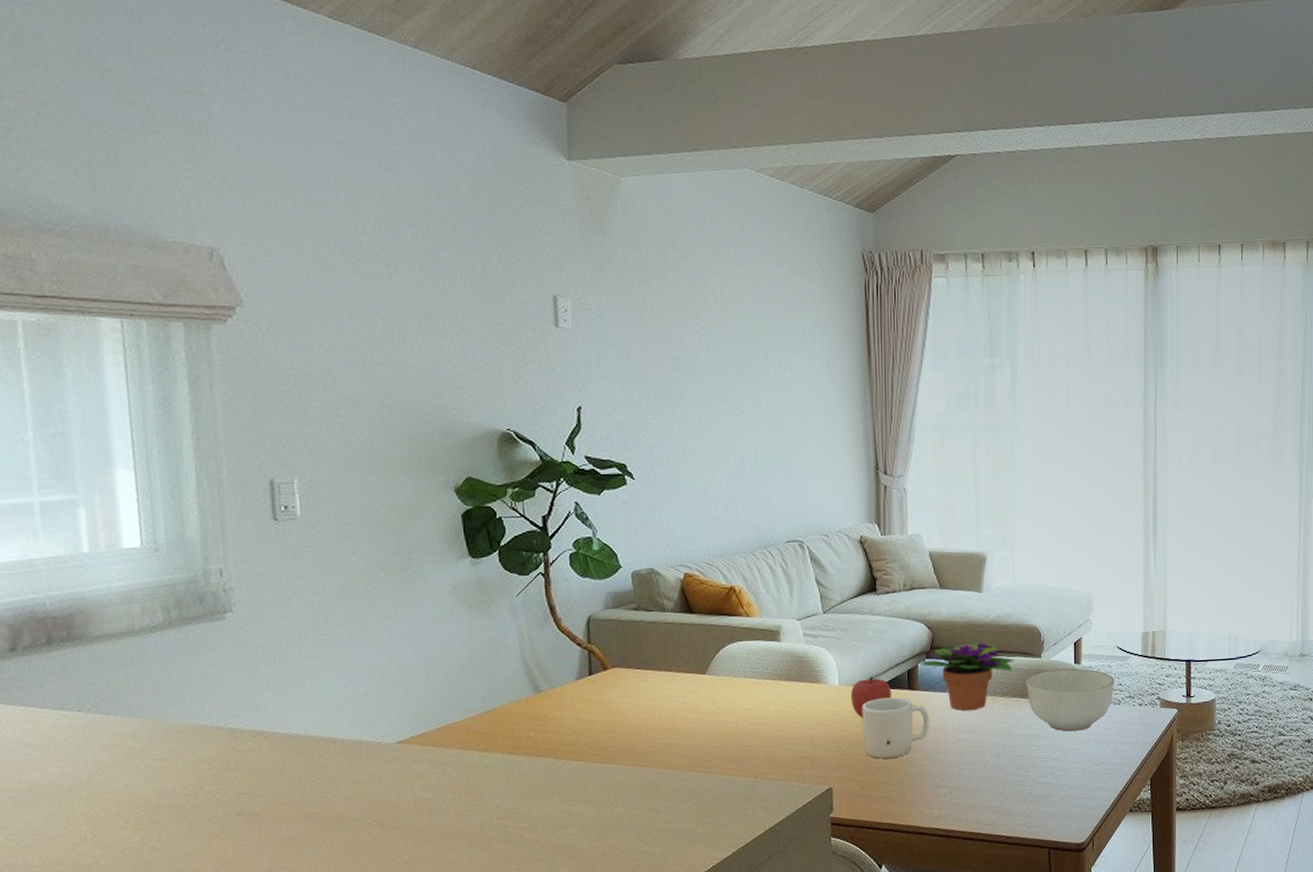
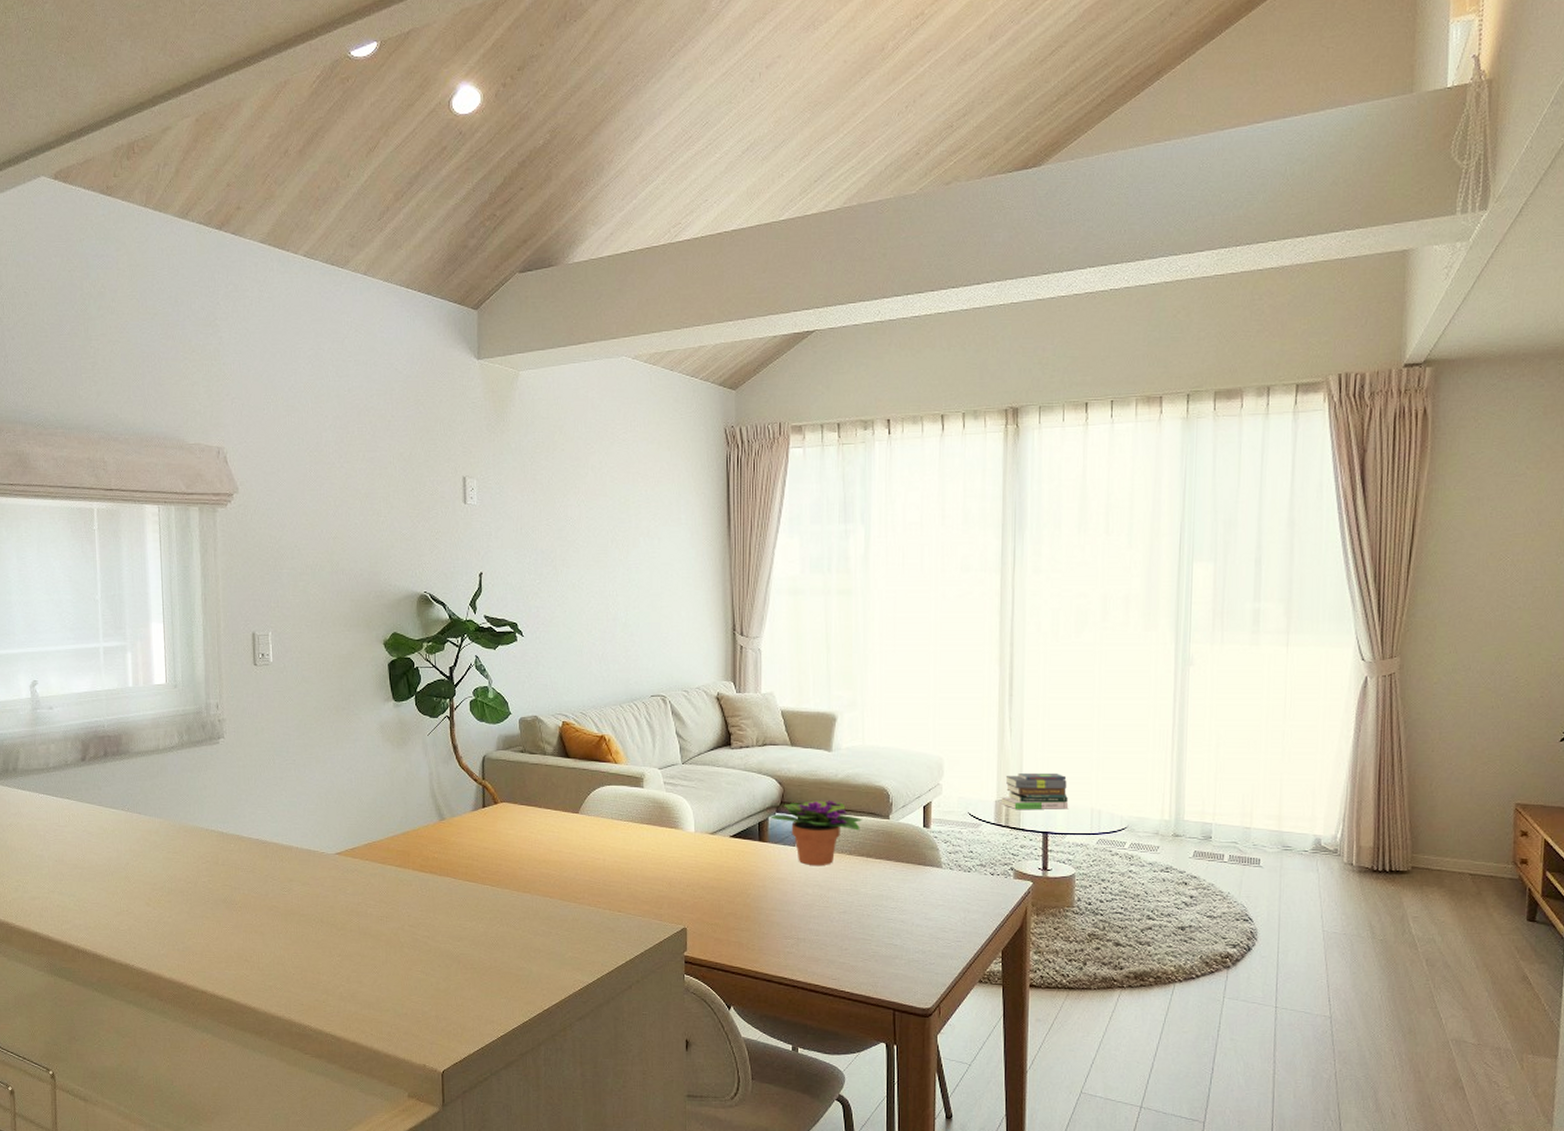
fruit: present [850,676,891,718] -> none [705,825,743,865]
mug: present [862,697,929,759] -> none [715,847,778,905]
bowl: present [1026,668,1115,732] -> none [873,831,966,895]
books: none [1147,603,1208,641] -> present [1001,773,1068,810]

